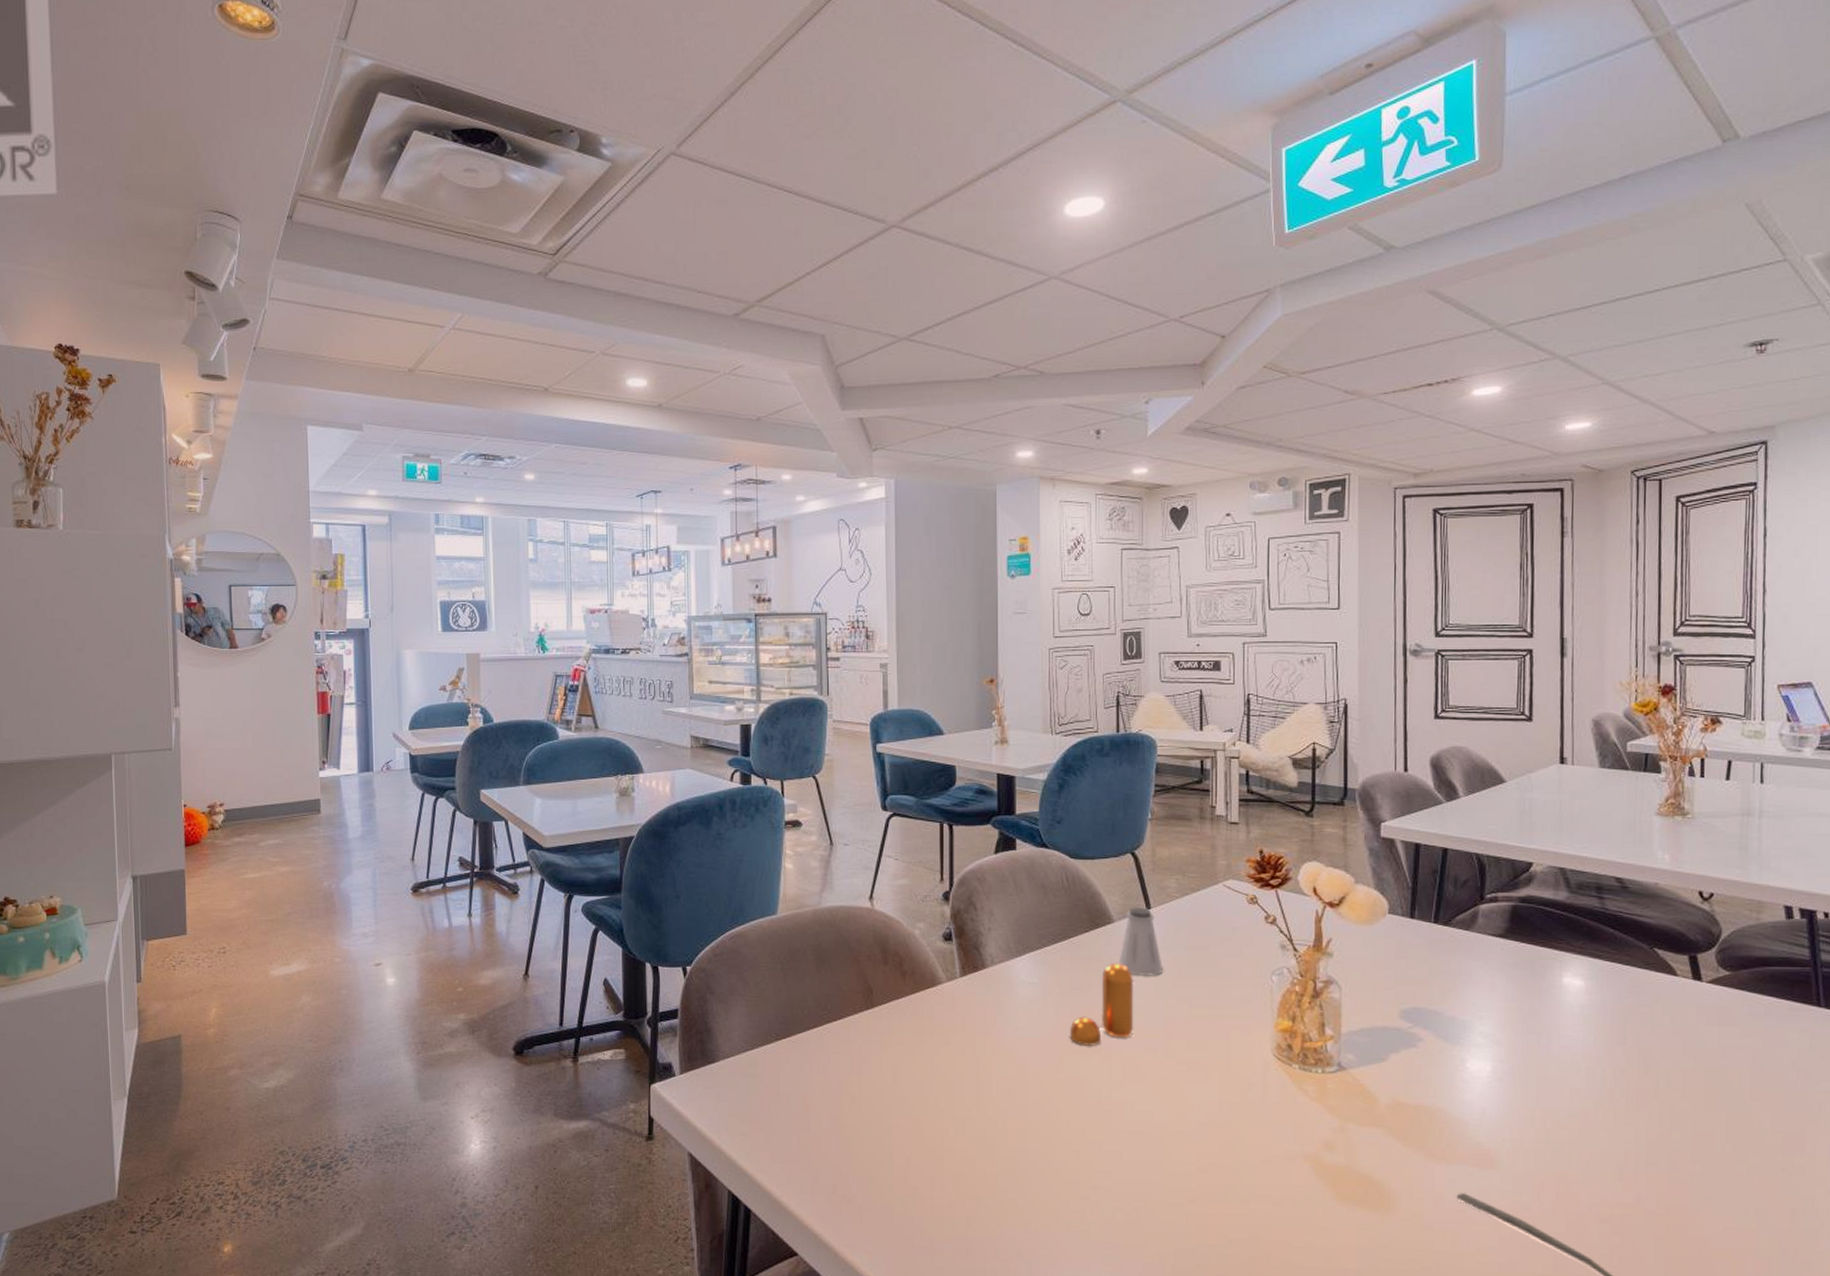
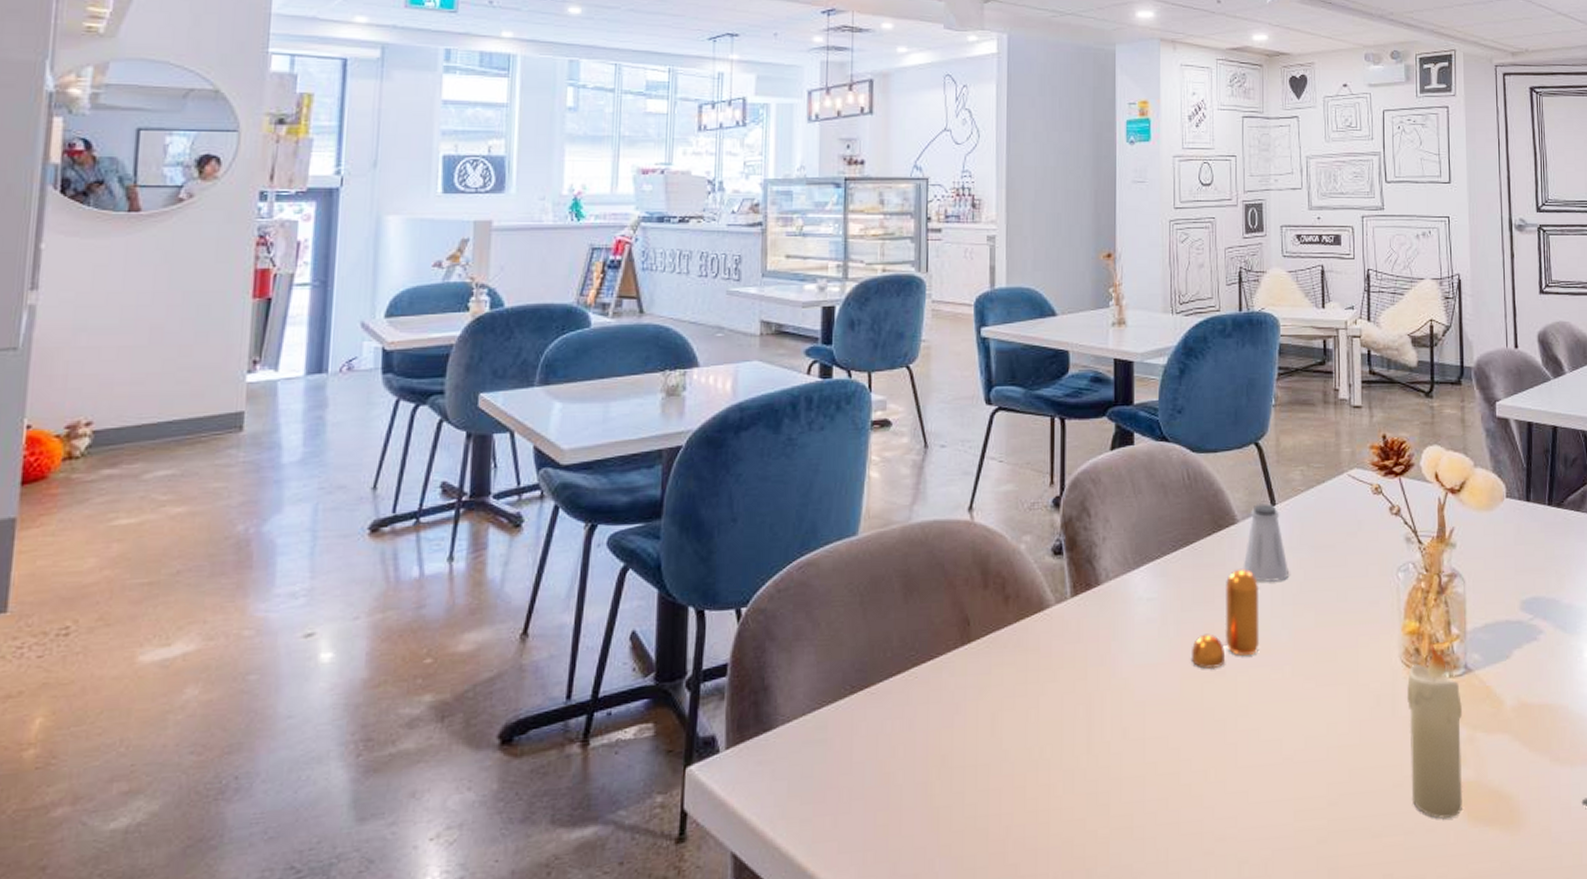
candle: none [1278,1043,1334,1195] -> present [1407,645,1463,819]

